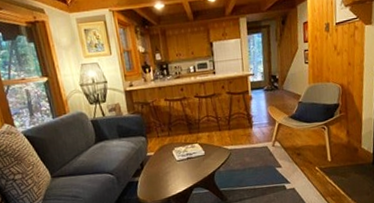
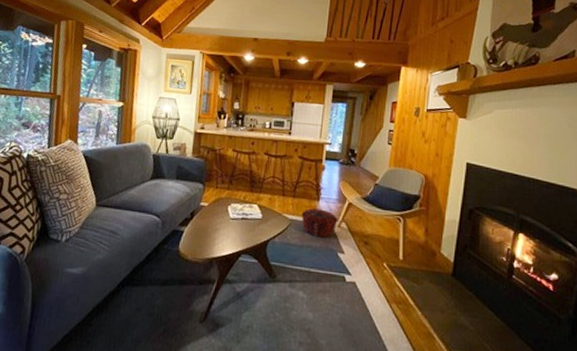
woven basket: none [238,134,272,159] -> present [301,208,338,237]

